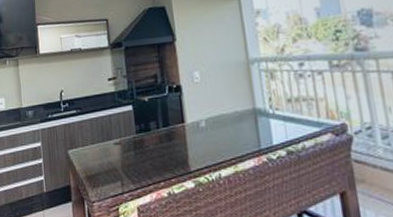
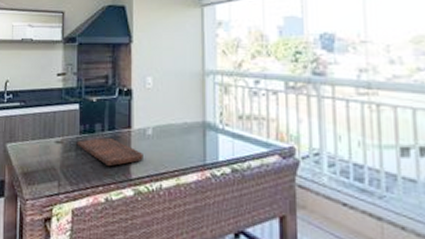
cutting board: none [134,135,200,162] -> present [76,138,143,167]

